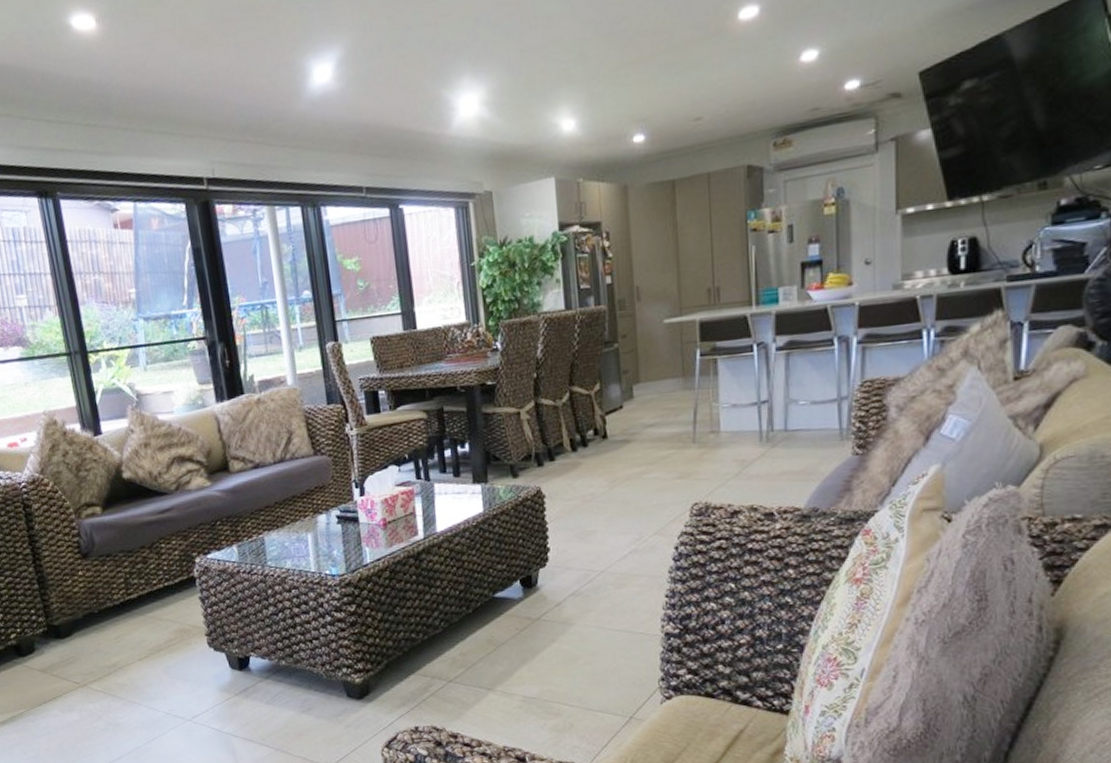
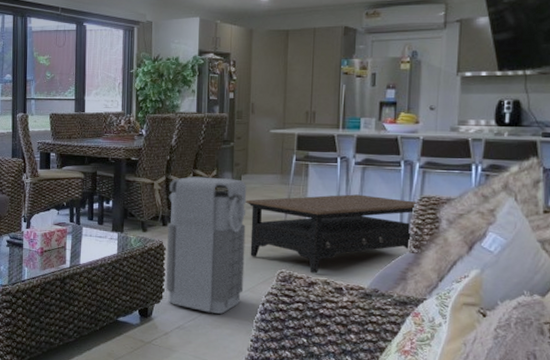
grenade: none [539,391,650,570] -> present [166,176,246,314]
coffee table: none [641,388,859,500] -> present [246,194,418,274]

